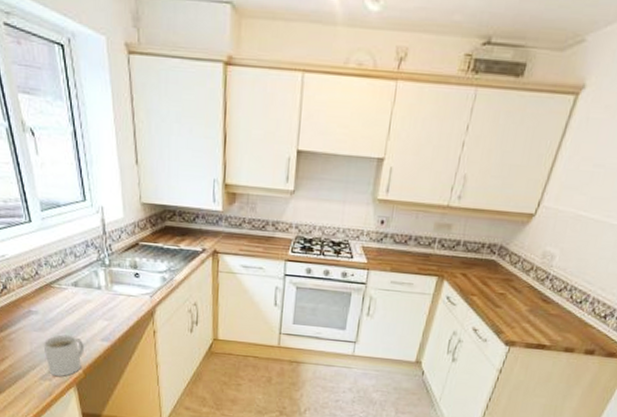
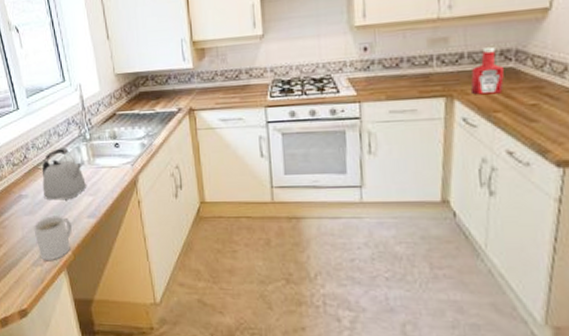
kettle: none [54,269,102,322] -> present [41,147,86,201]
ketchup bottle: none [458,240,487,280] -> present [470,47,504,95]

